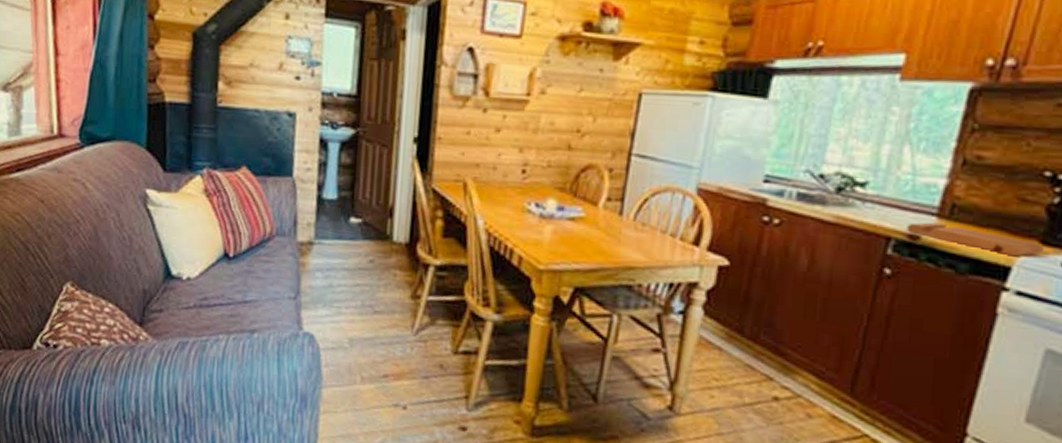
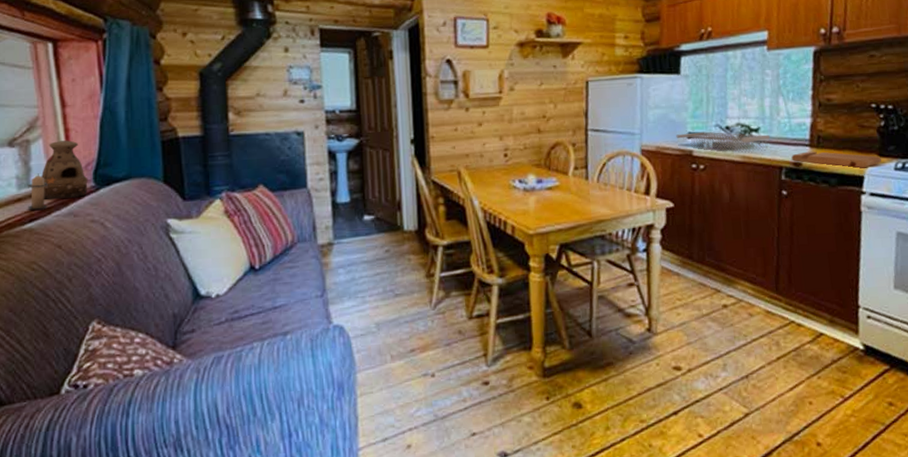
candle: none [15,122,37,160] -> present [27,173,49,210]
lantern: none [31,91,74,153] -> present [41,140,88,200]
dish rack: none [748,175,881,213] -> present [676,131,770,153]

